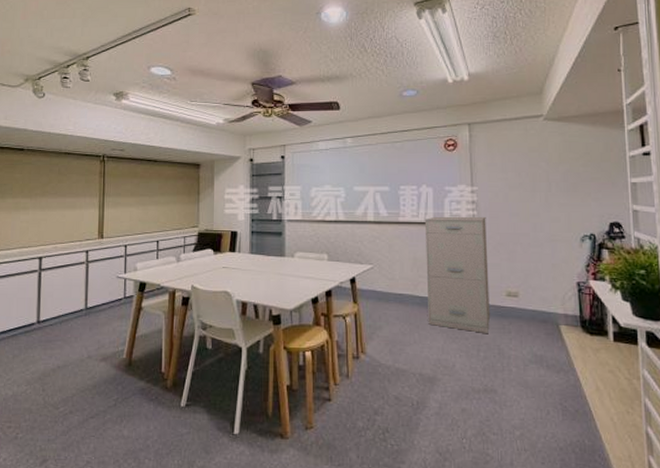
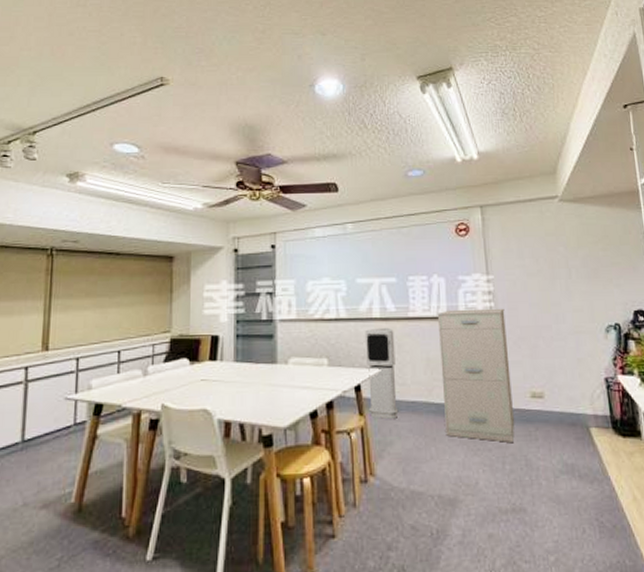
air purifier: none [360,230,388,309] -> present [364,327,399,420]

